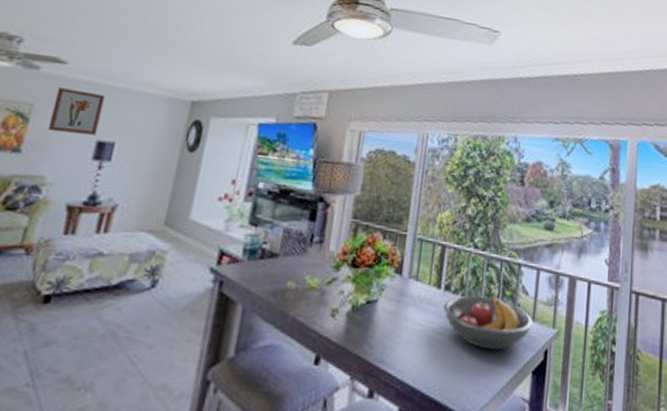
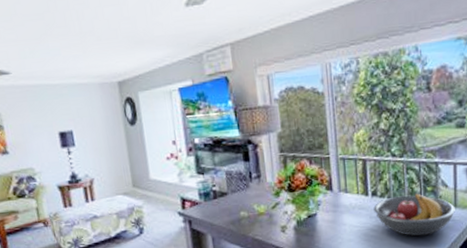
wall art: present [47,87,106,136] -> none [12,93,56,132]

